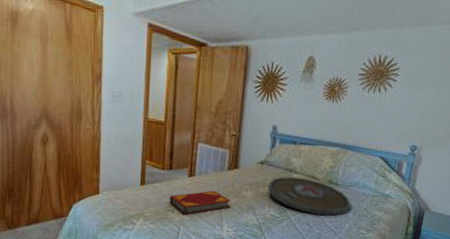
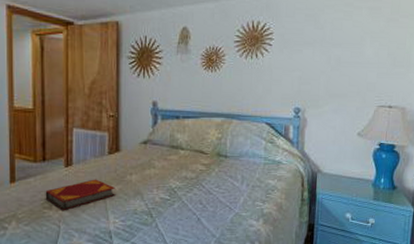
serving tray: present [267,176,351,216] -> none [153,153,242,192]

